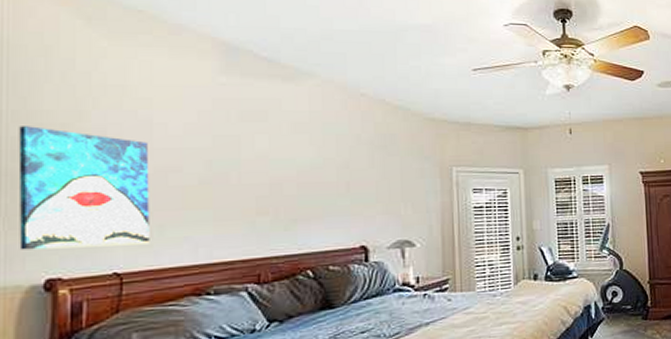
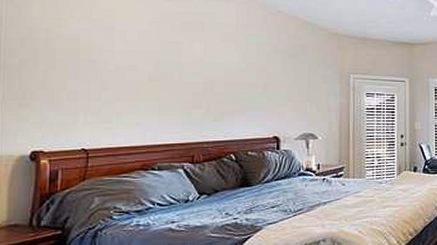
wall art: present [18,126,150,250] -> none [12,29,111,127]

